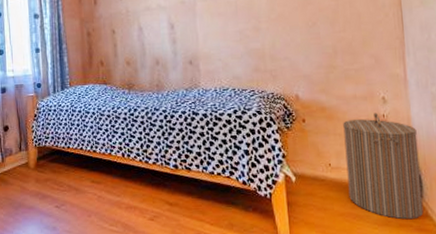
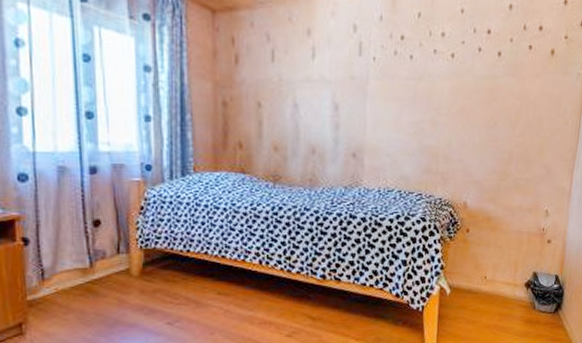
laundry hamper: present [343,113,424,220] -> none [498,226,569,331]

